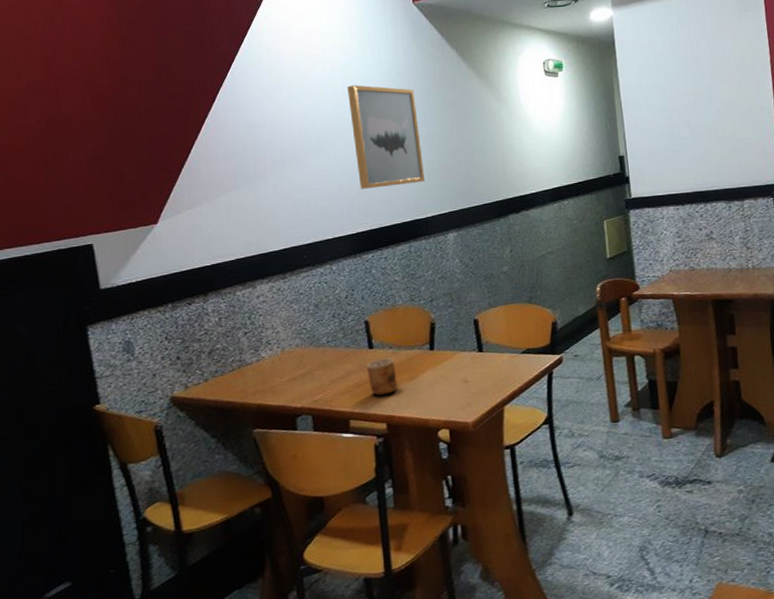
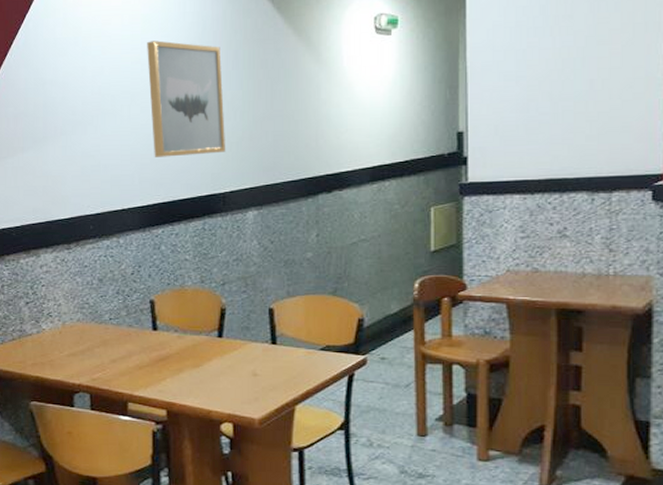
cup: present [365,358,398,395] -> none [148,342,182,380]

